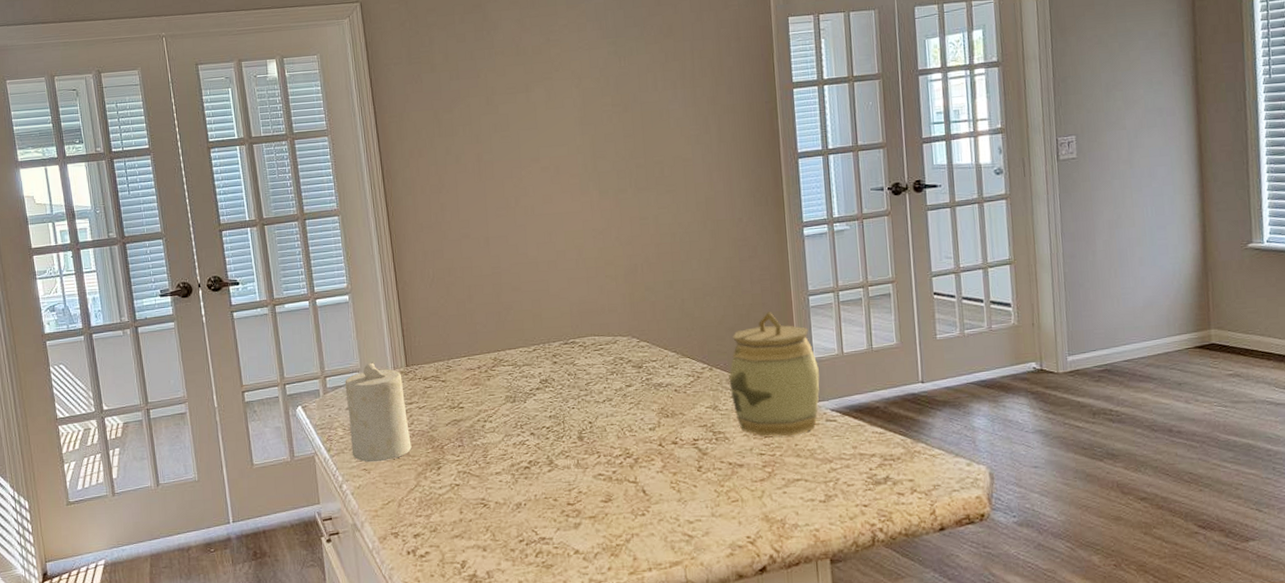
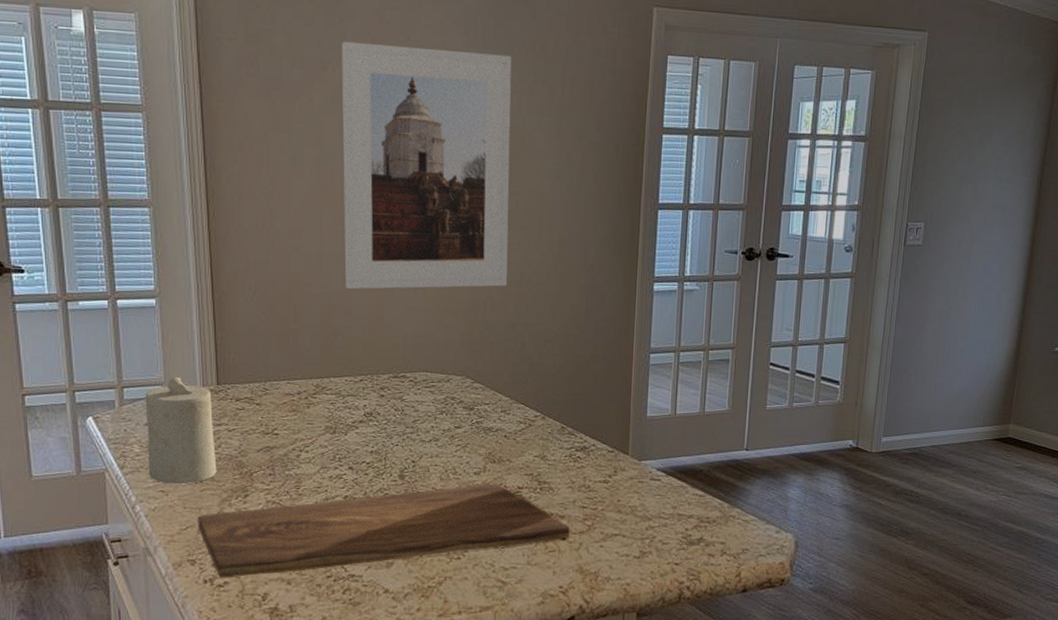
cutting board: none [397,437,752,549] -> present [197,483,571,578]
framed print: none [490,40,662,267] -> present [341,41,512,289]
jar: present [729,312,820,437] -> none [560,365,650,491]

